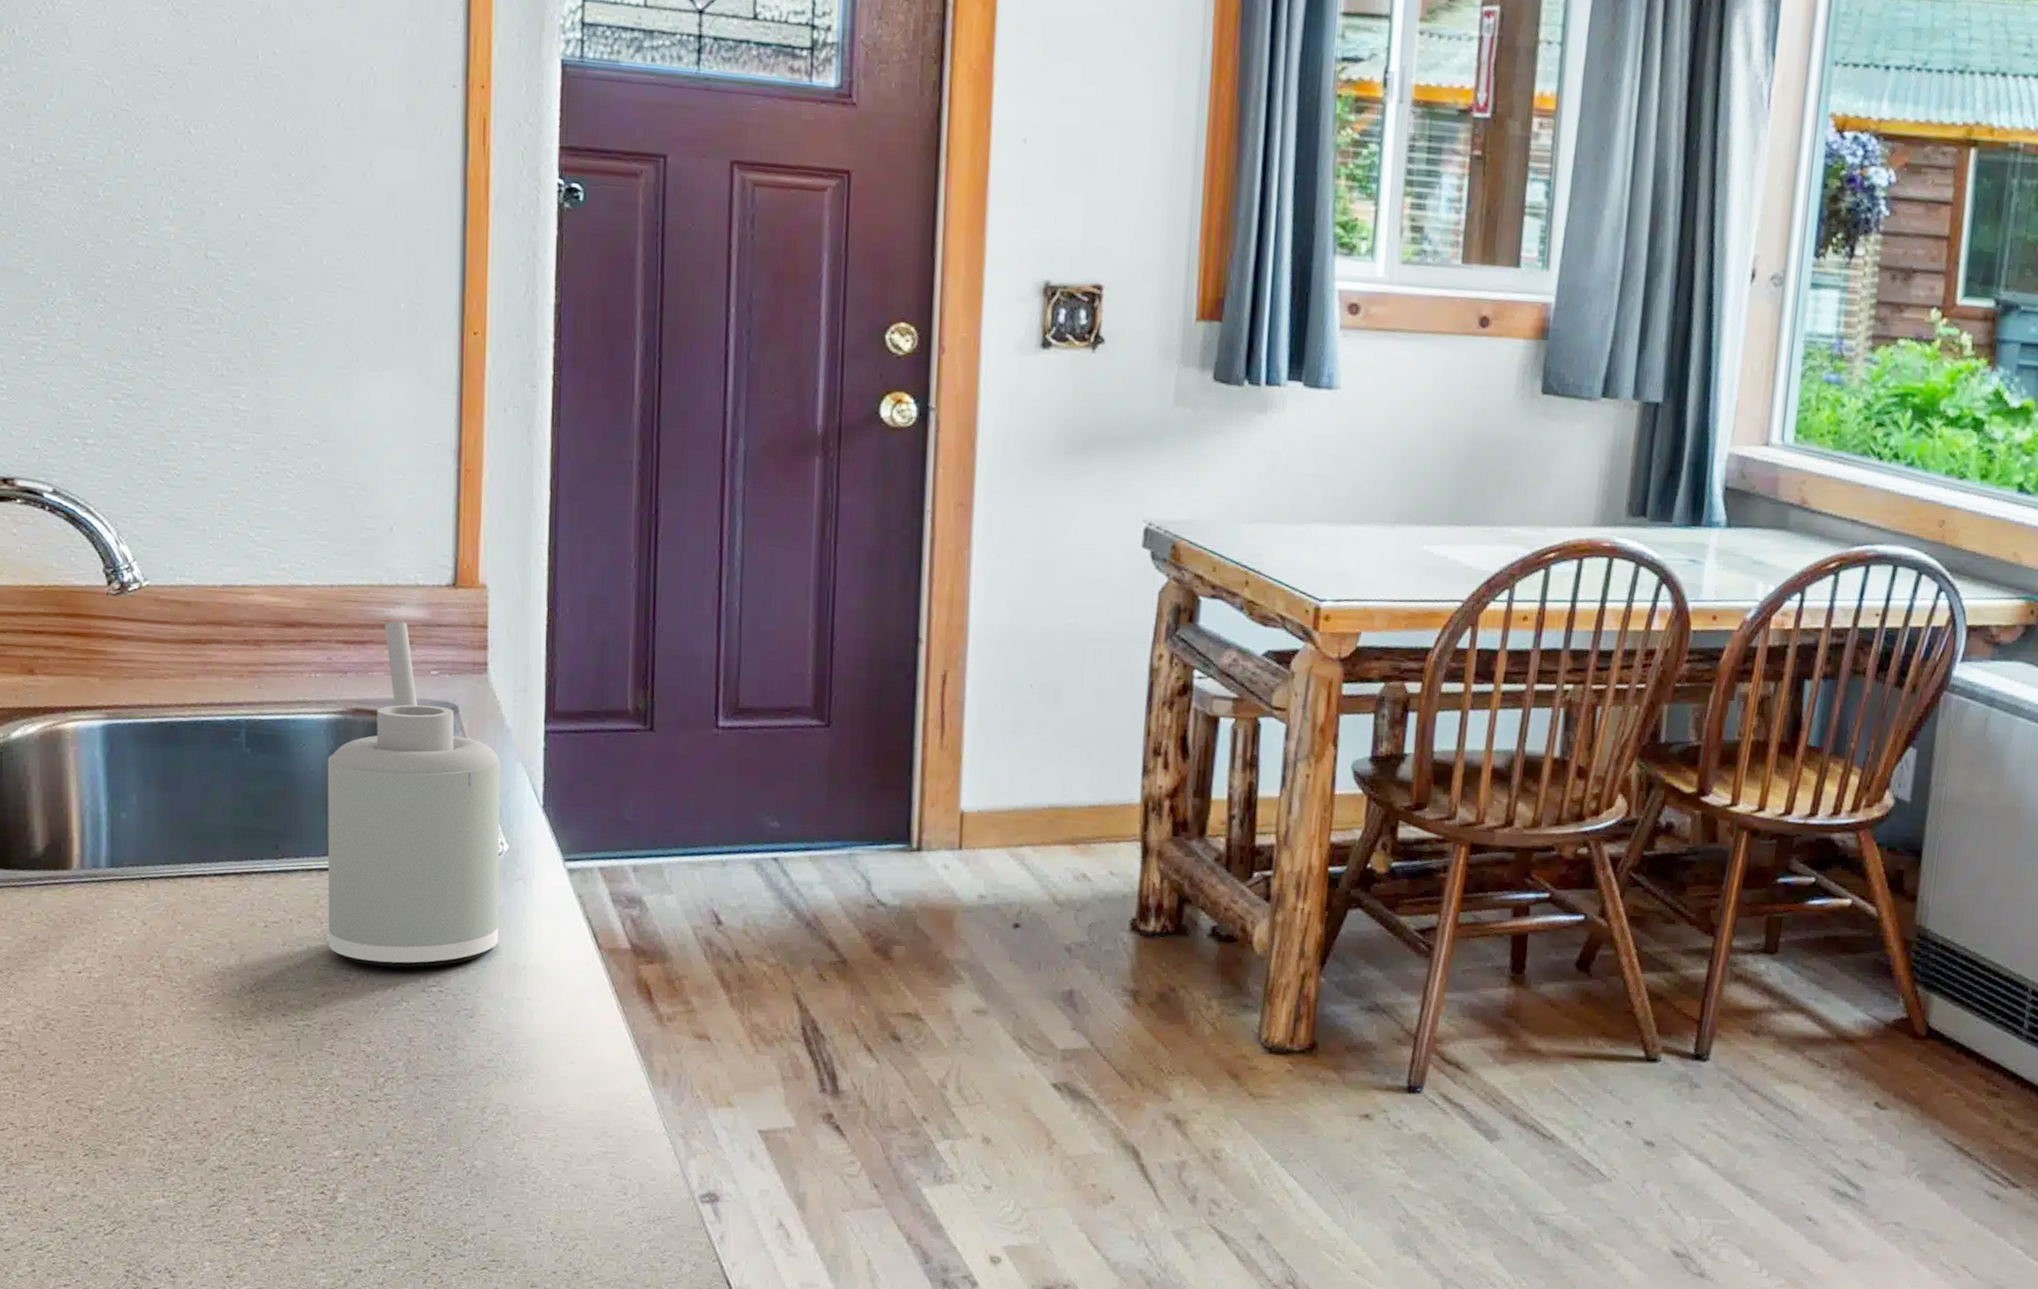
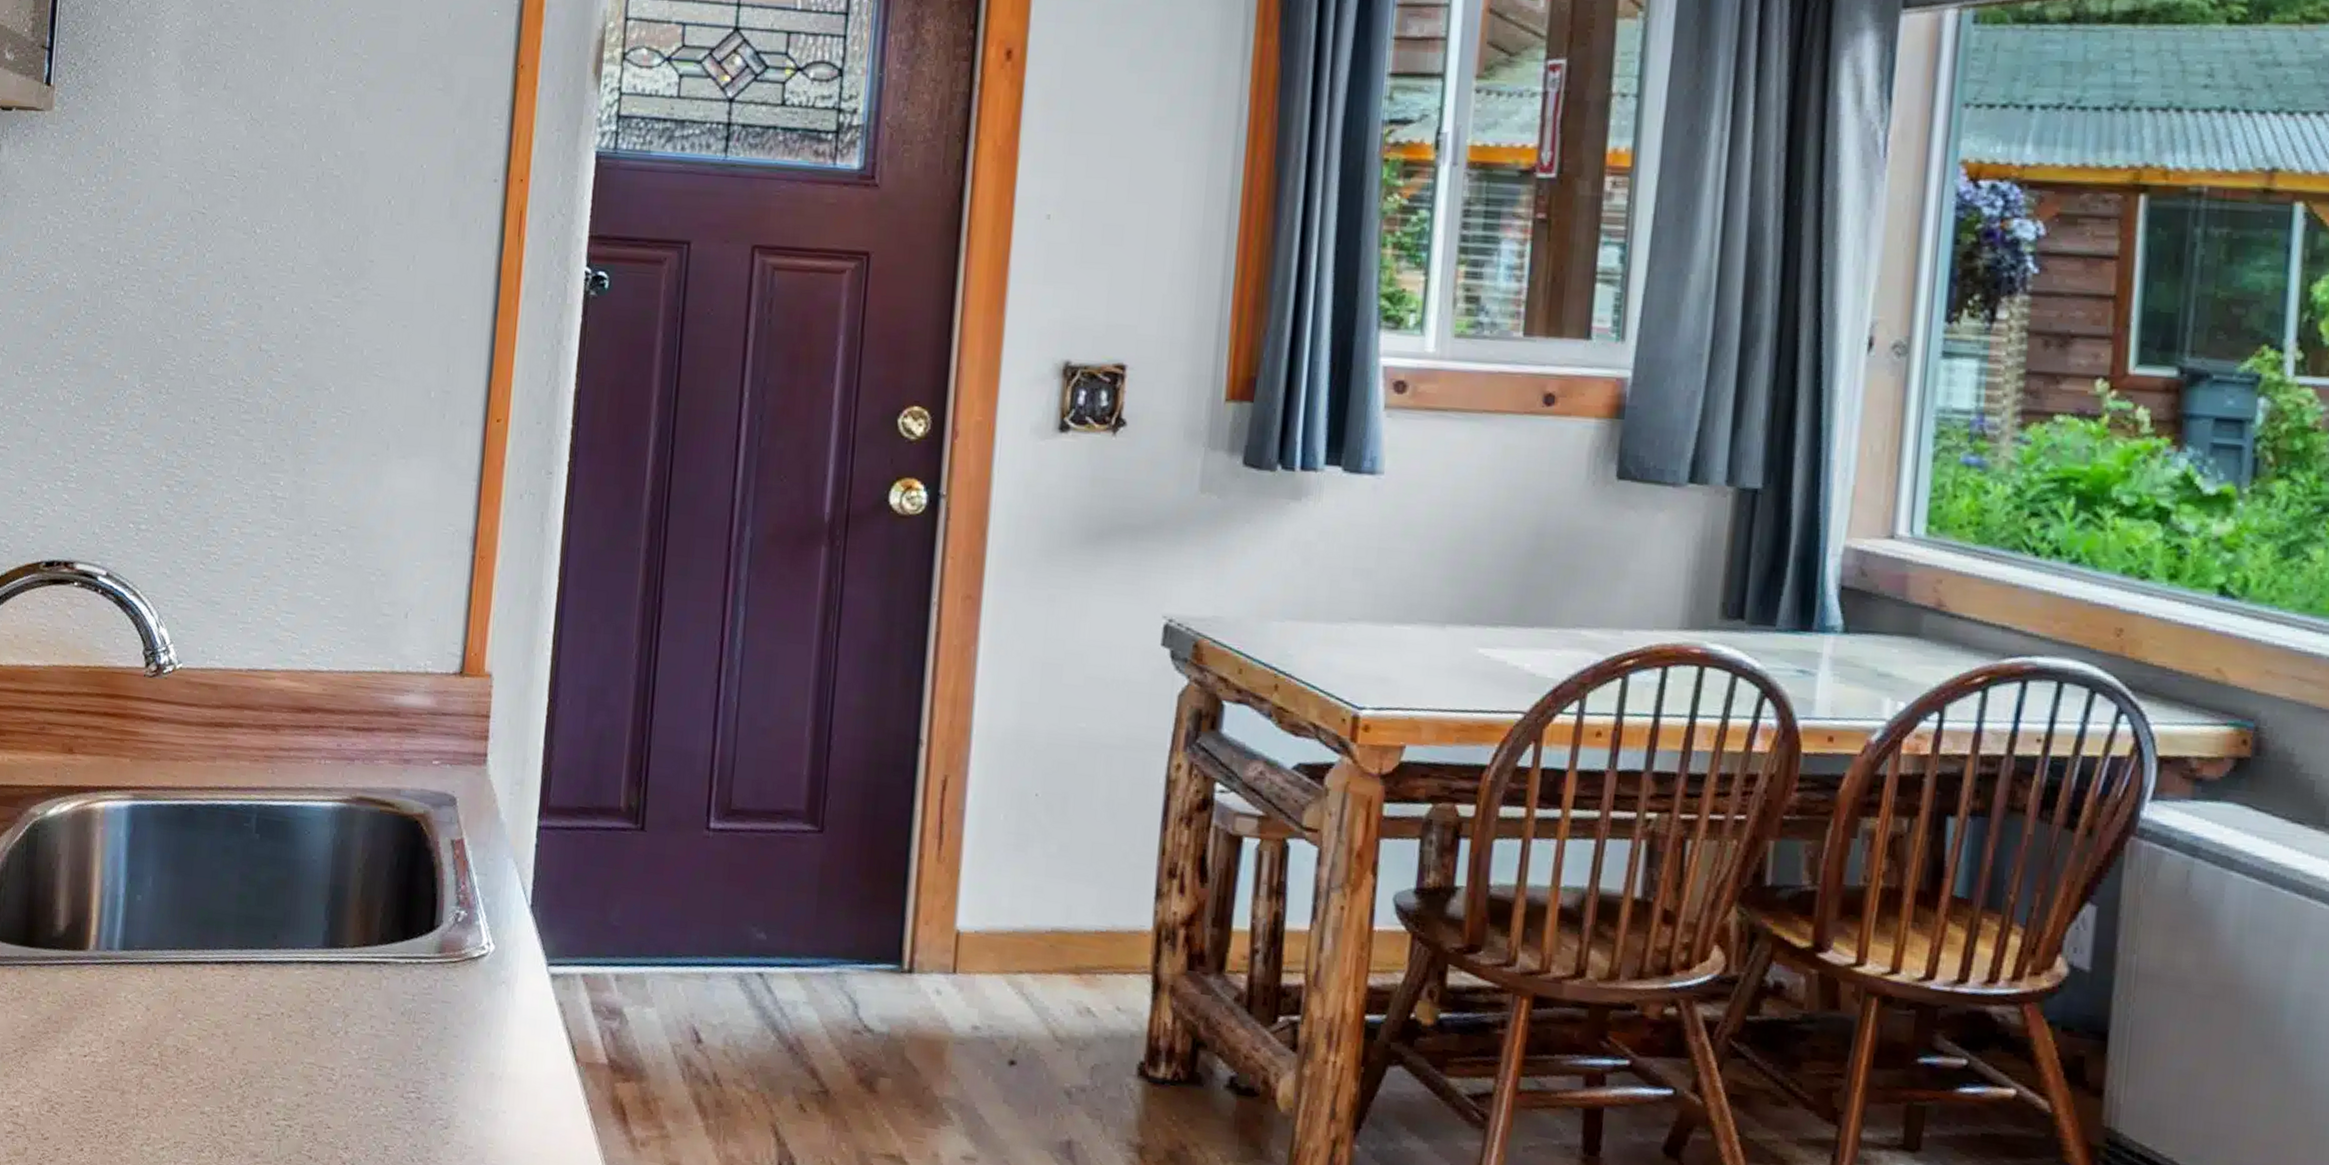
soap dispenser: present [327,621,501,968] -> none [315,708,493,1071]

